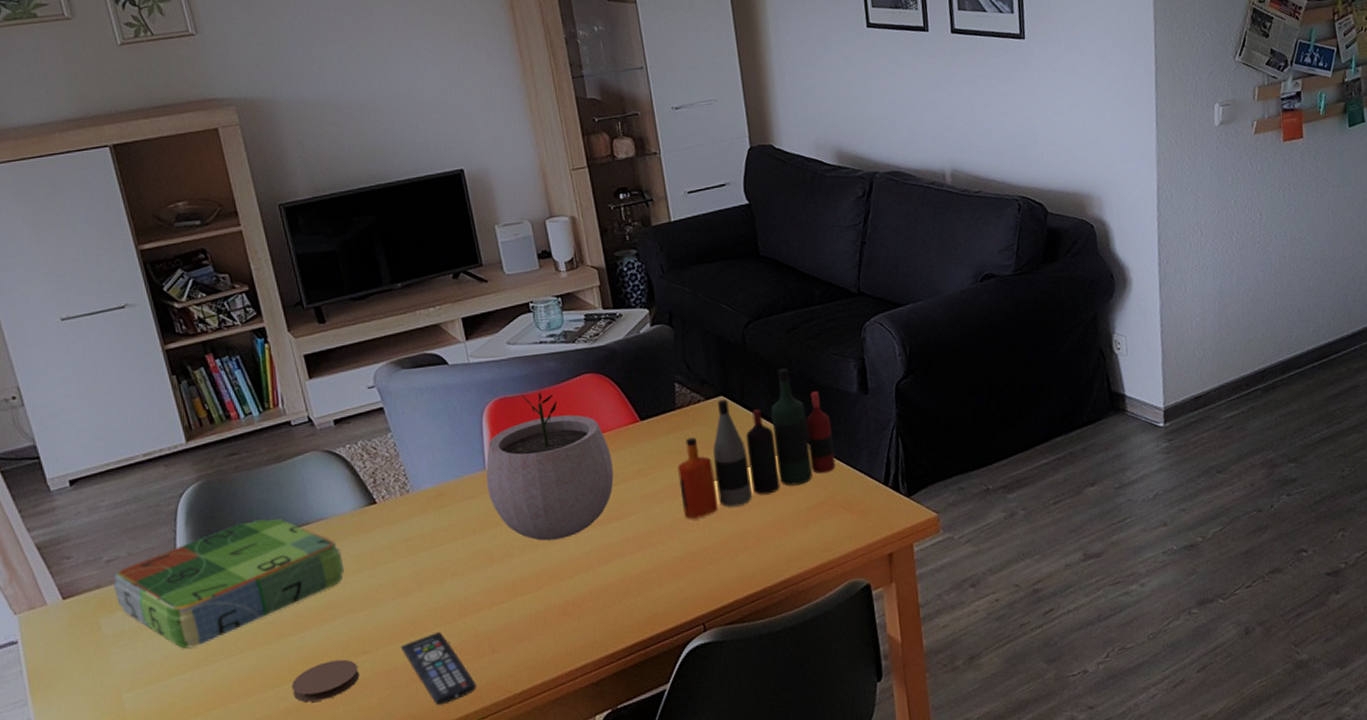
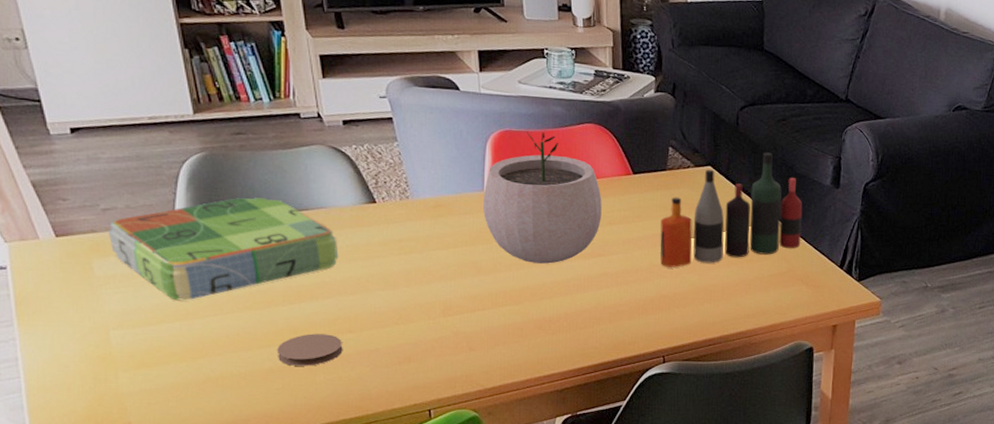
remote control: present [400,632,476,706] -> none [384,325,451,388]

